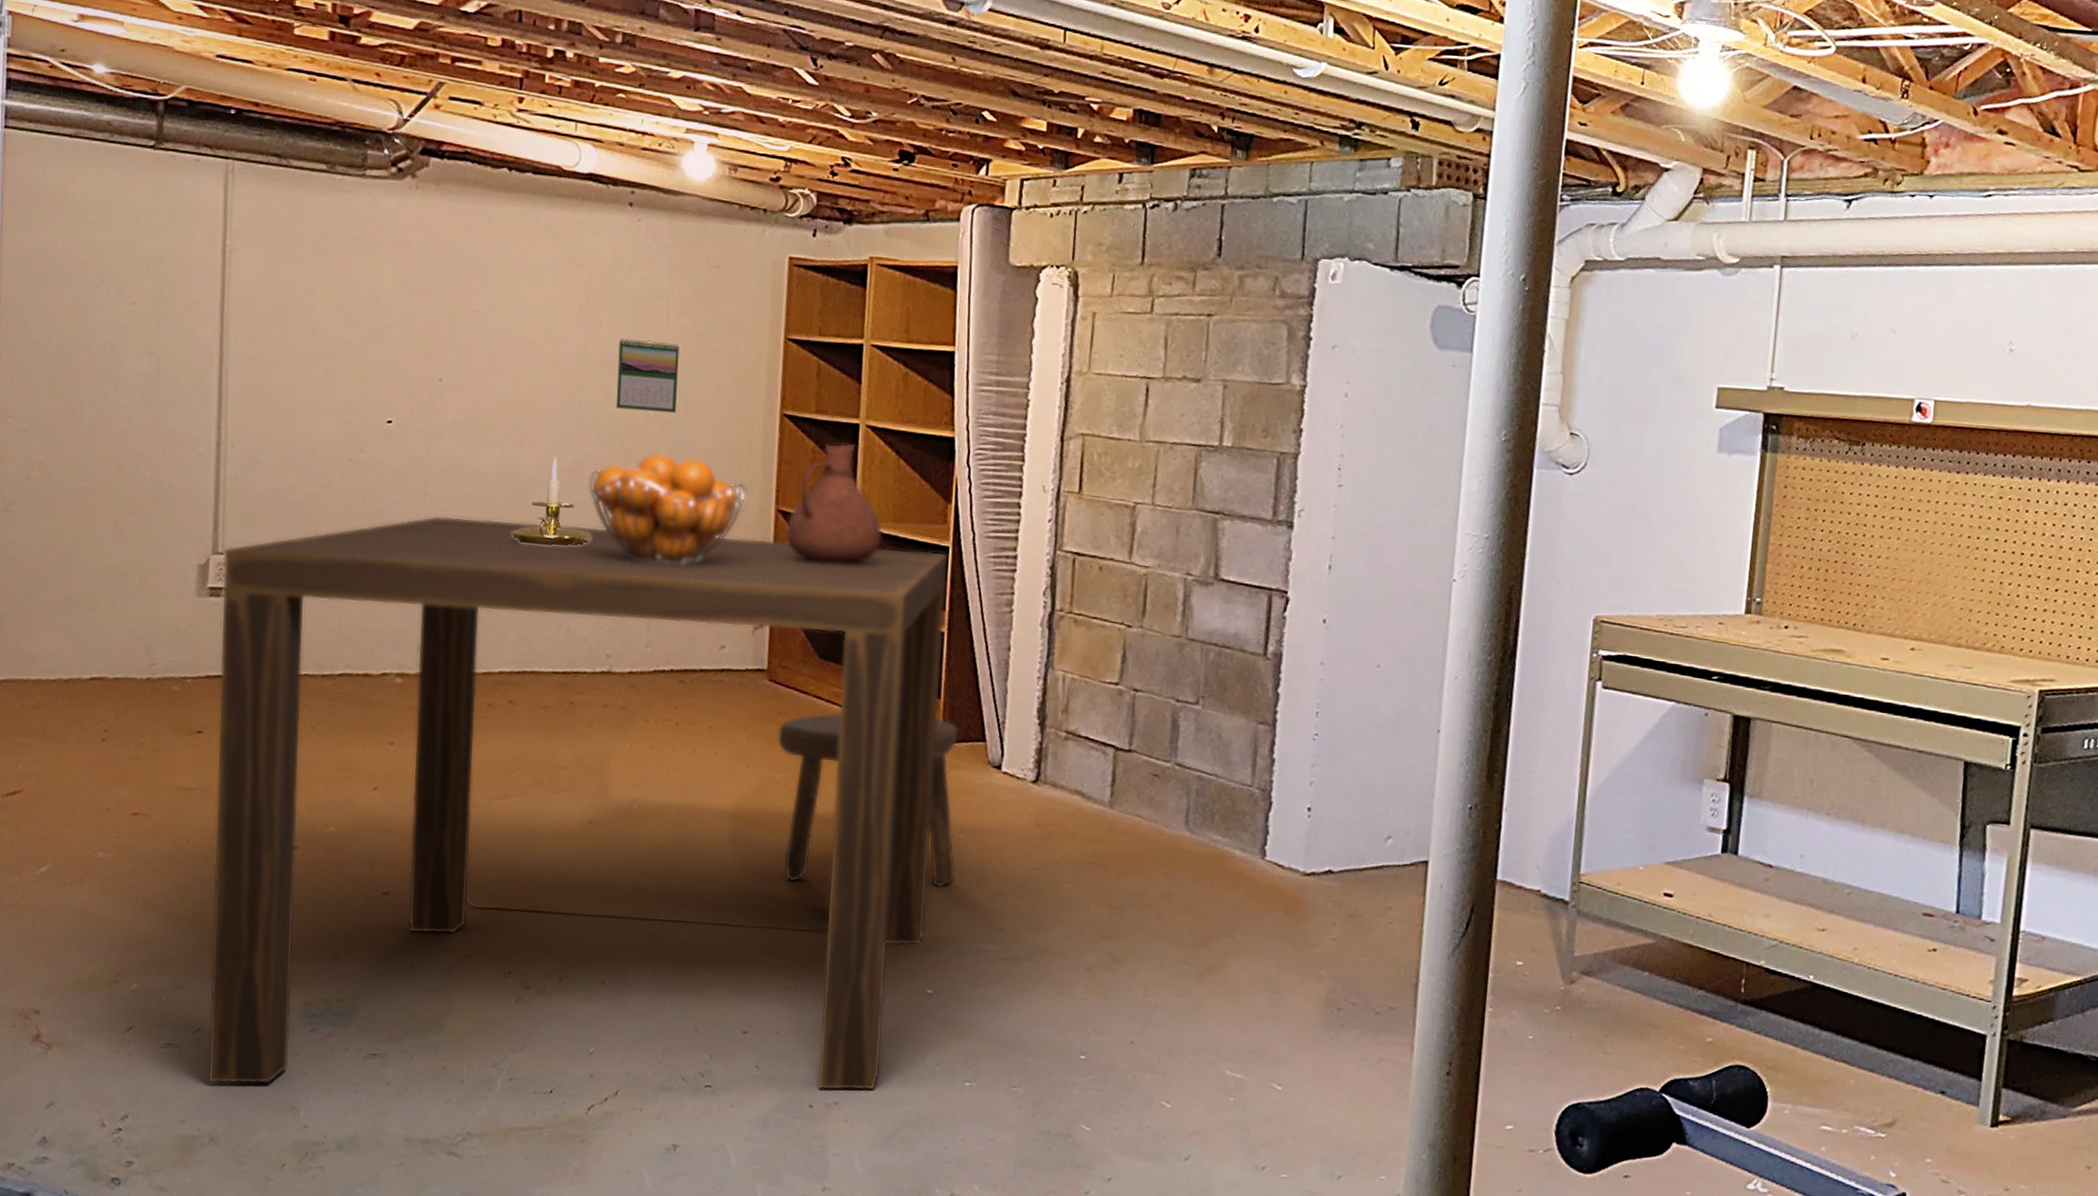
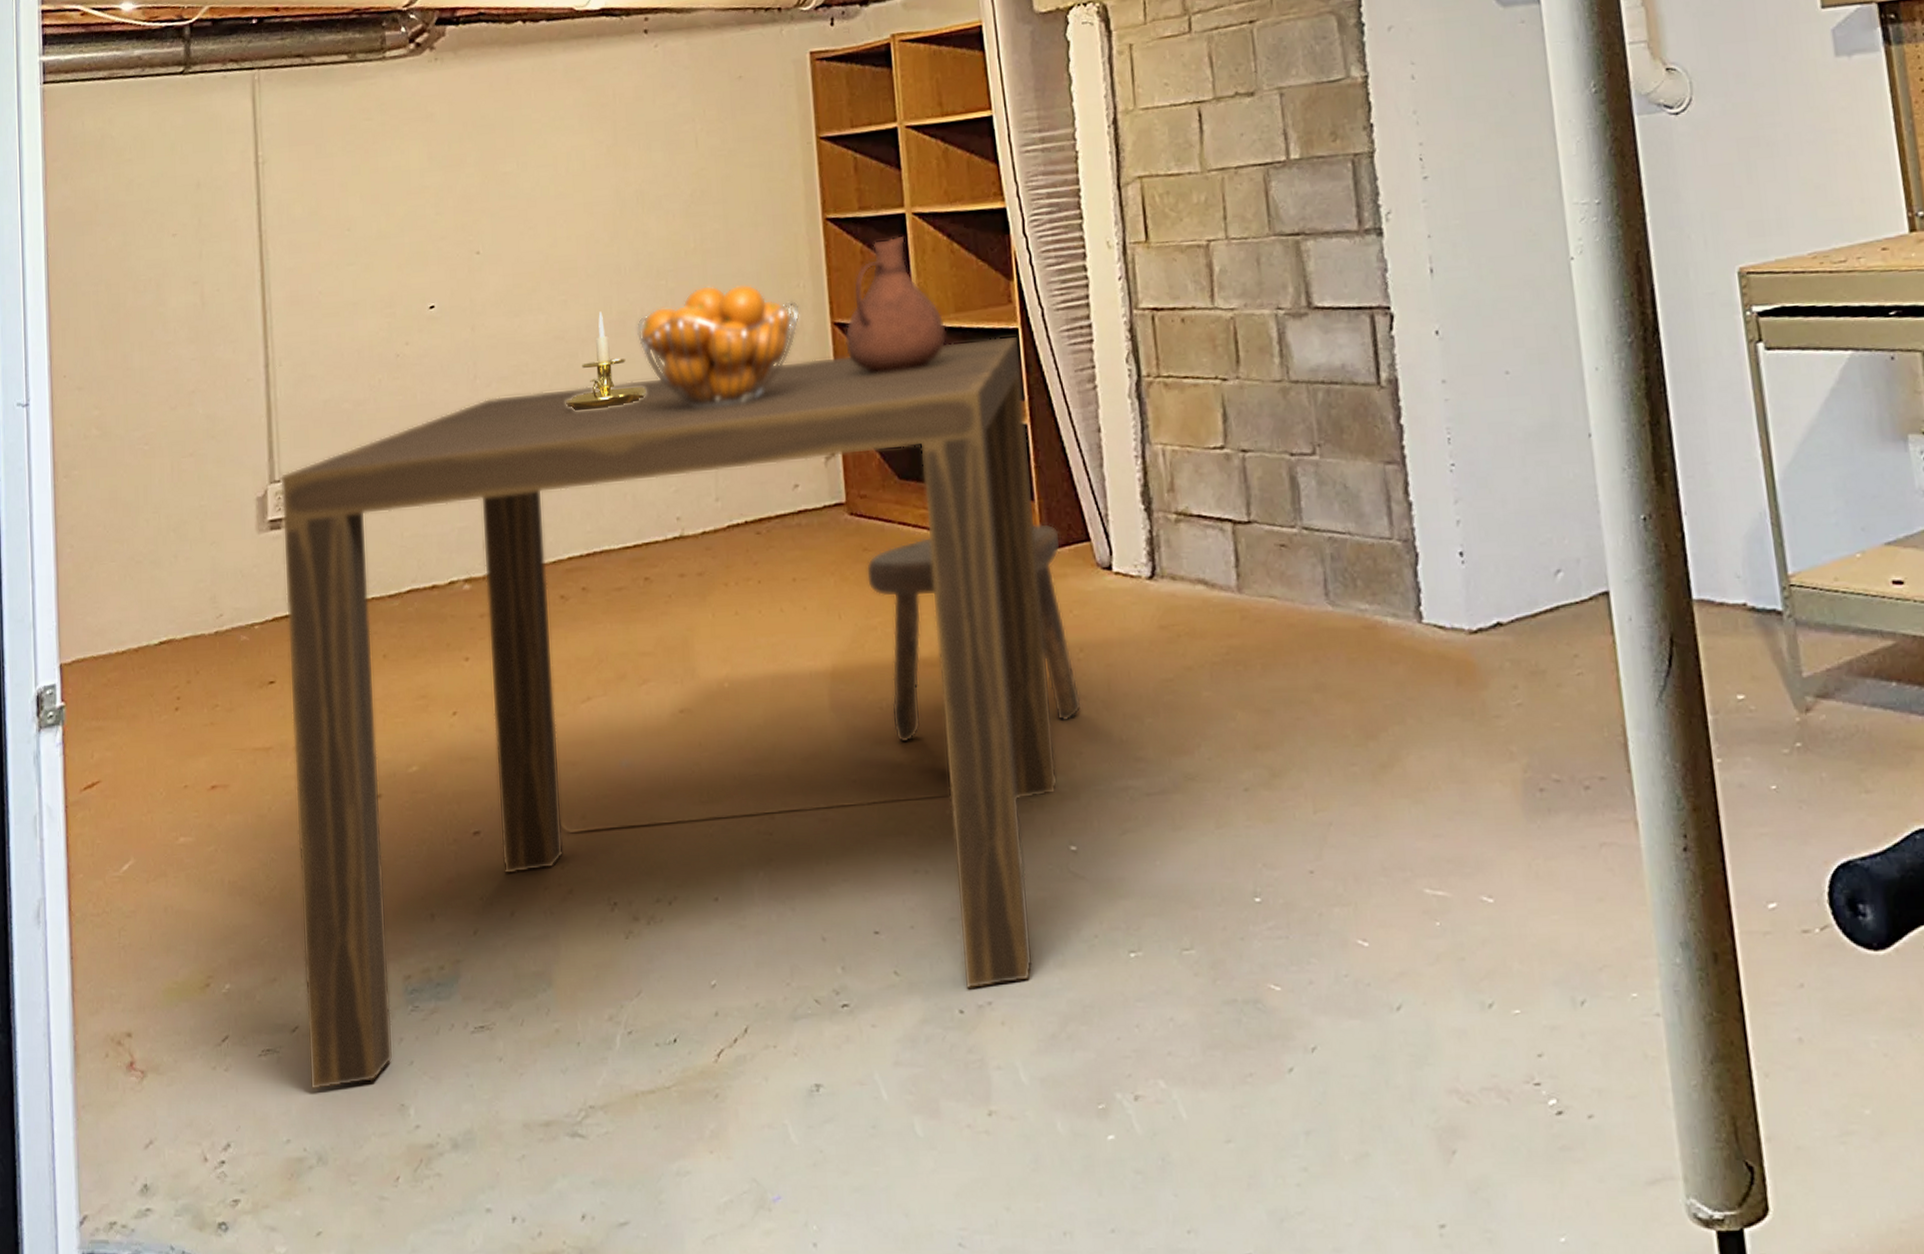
calendar: present [615,338,679,413] -> none [650,166,716,247]

